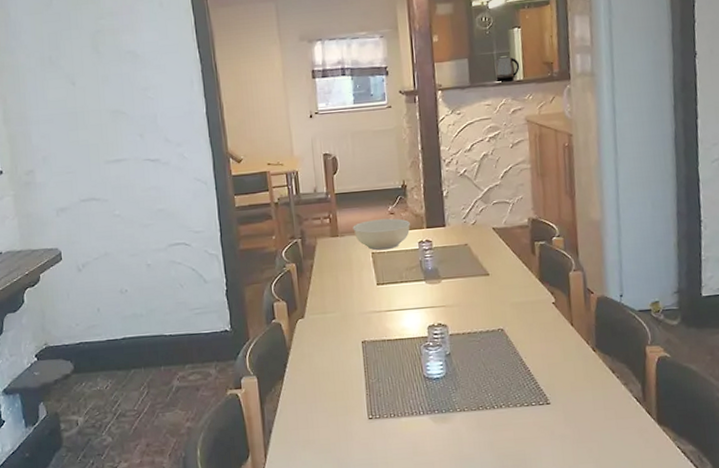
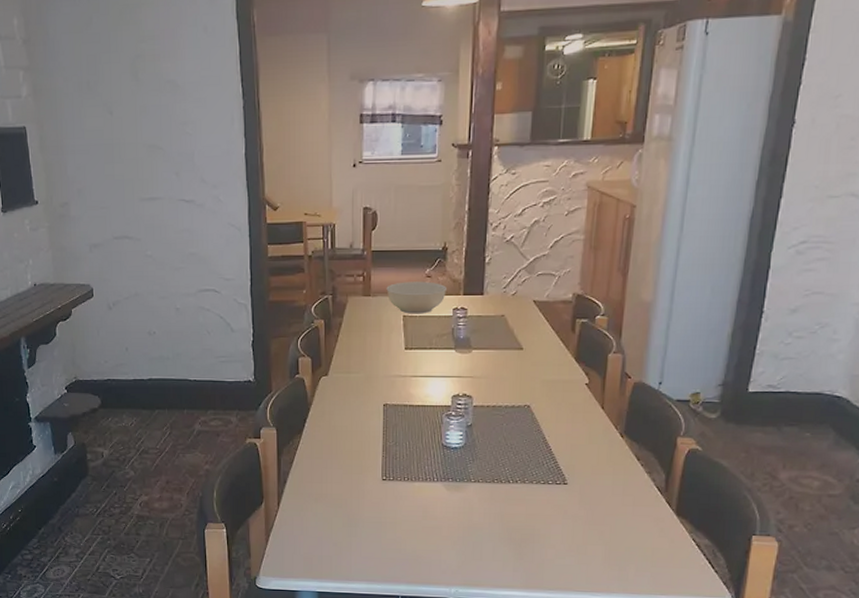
kettle: present [494,56,520,84] -> none [560,111,589,143]

